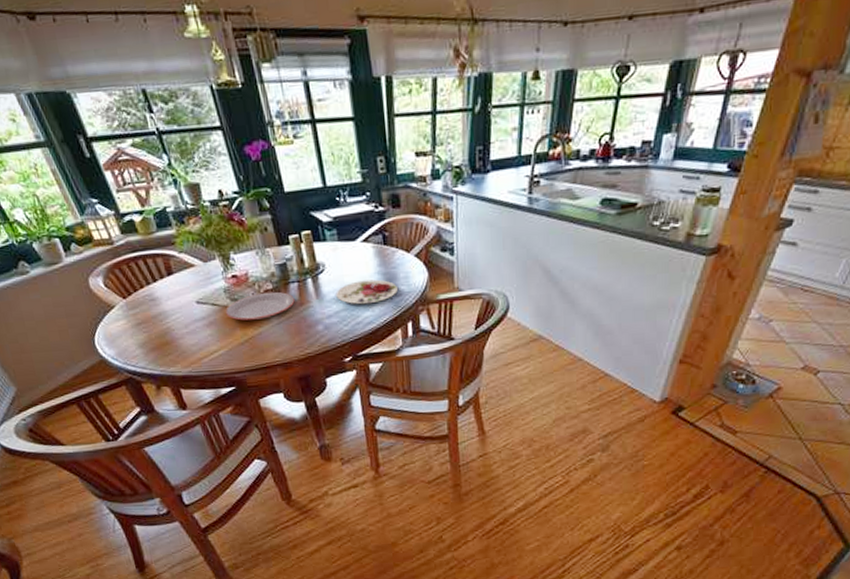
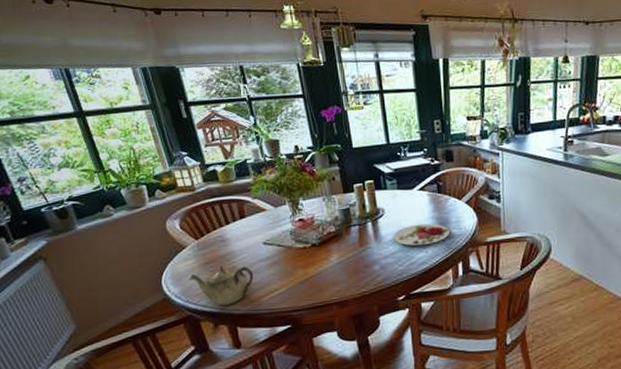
teapot: none [122,325,191,367] -> present [188,265,254,305]
plate: present [225,291,295,321] -> none [289,234,355,261]

